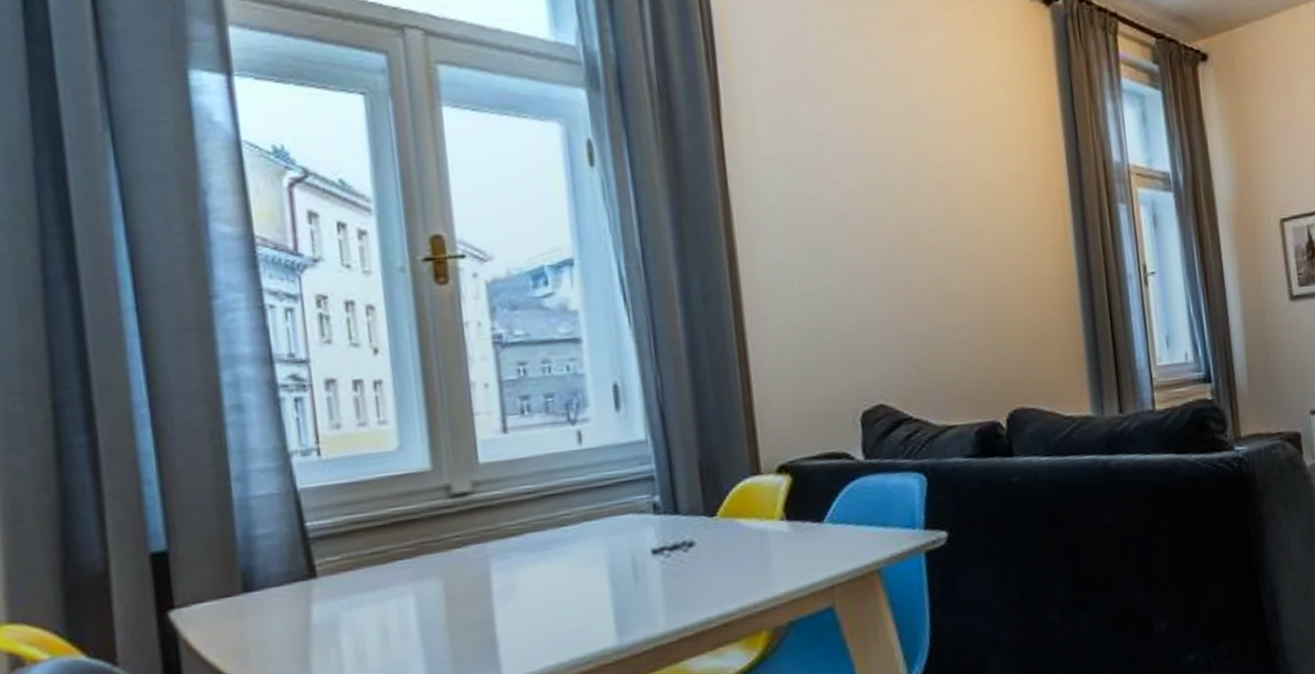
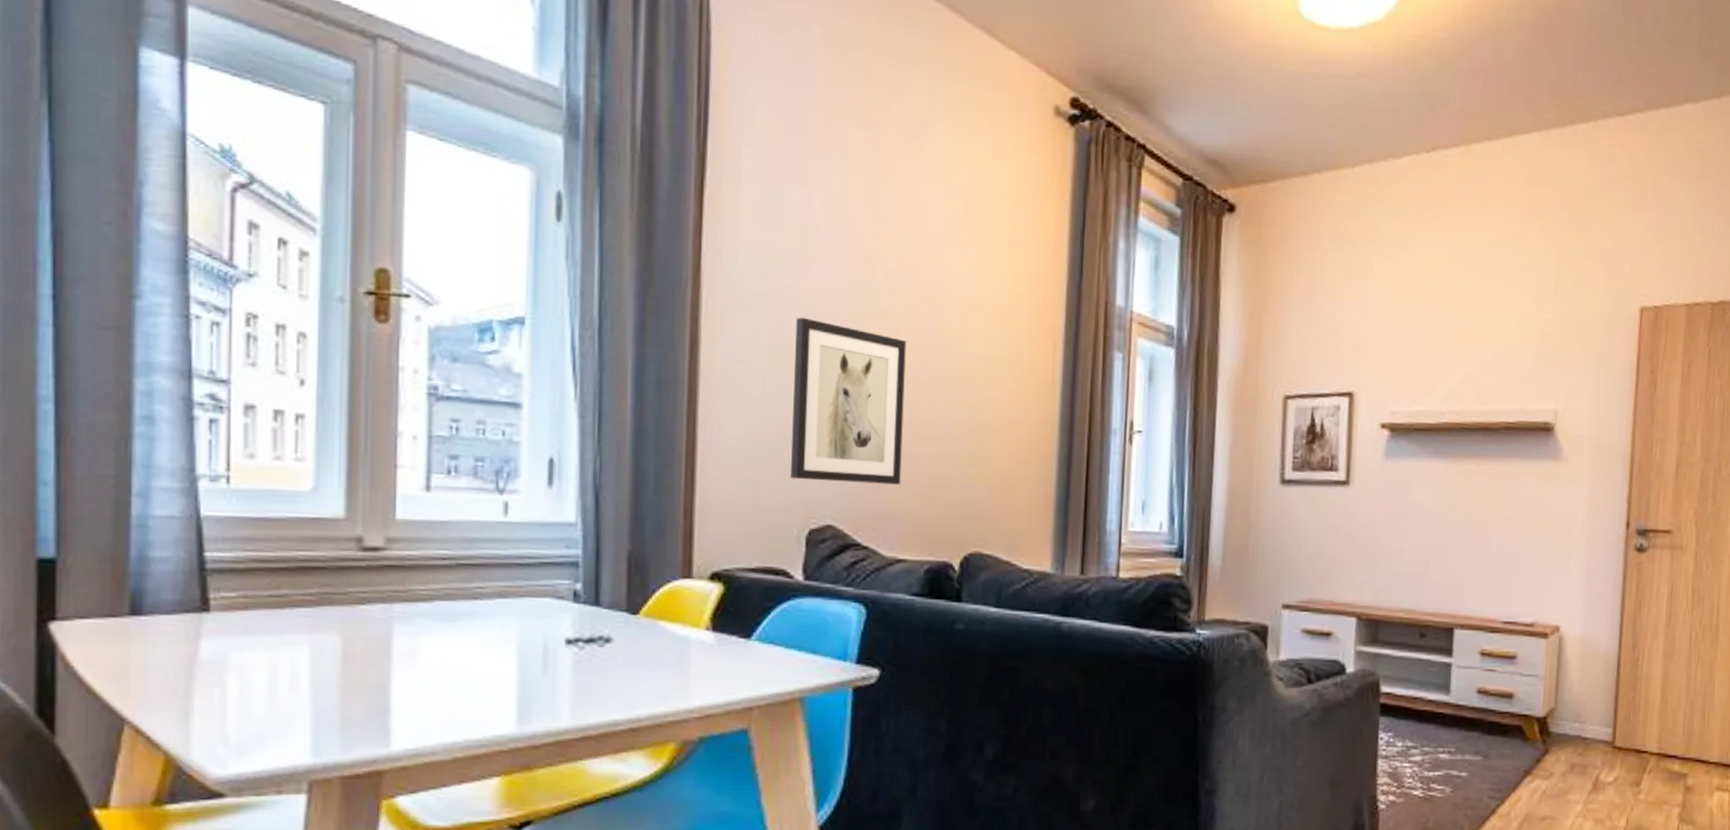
wall art: none [823,217,941,368] -> present [791,317,906,485]

